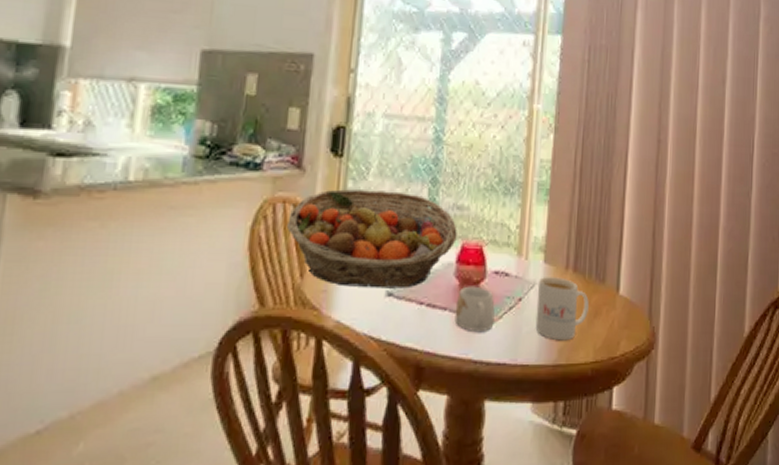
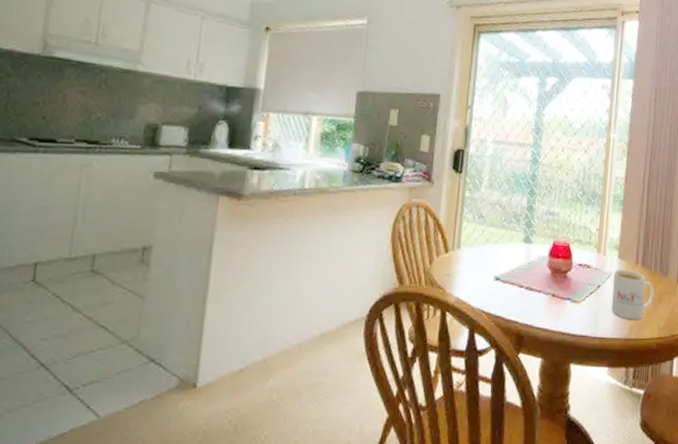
fruit basket: present [287,189,457,289] -> none [420,197,550,275]
mug: present [454,286,495,333] -> none [547,274,579,311]

